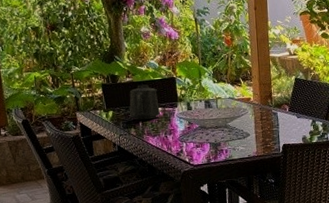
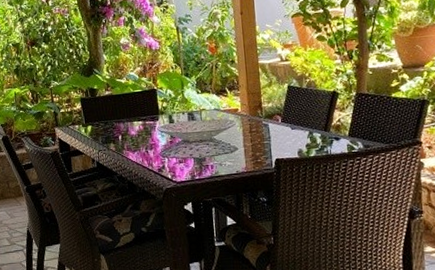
mug: present [129,84,160,120] -> none [108,97,140,135]

